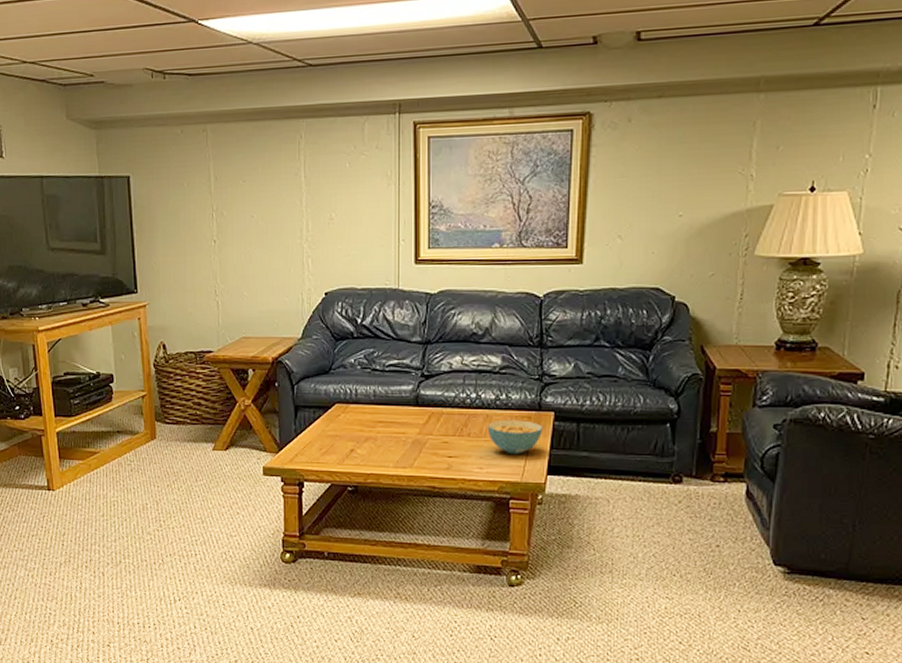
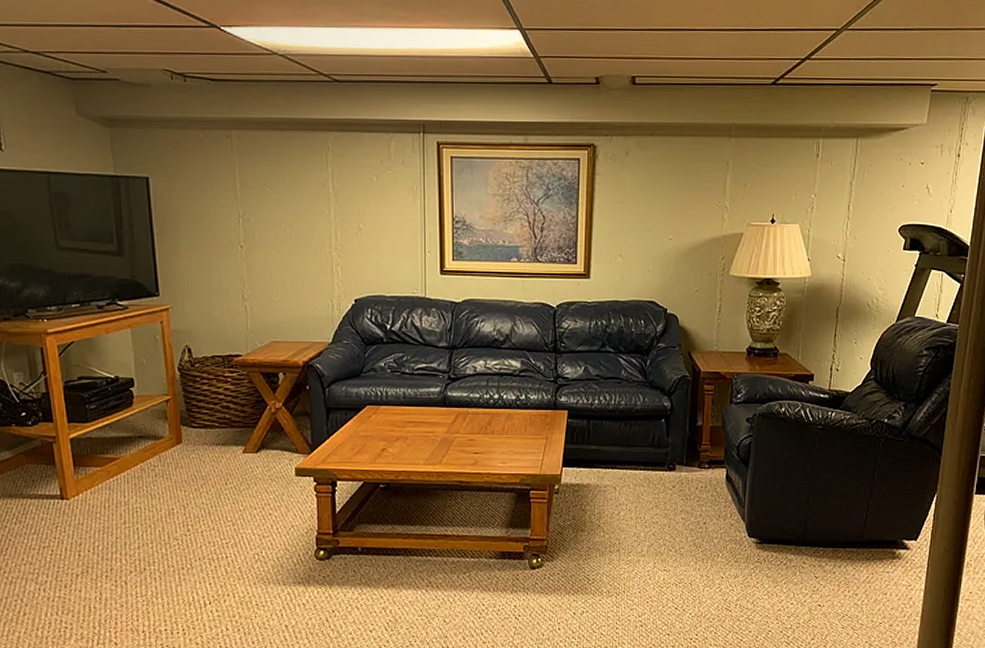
cereal bowl: present [487,420,544,455] -> none [509,418,559,450]

